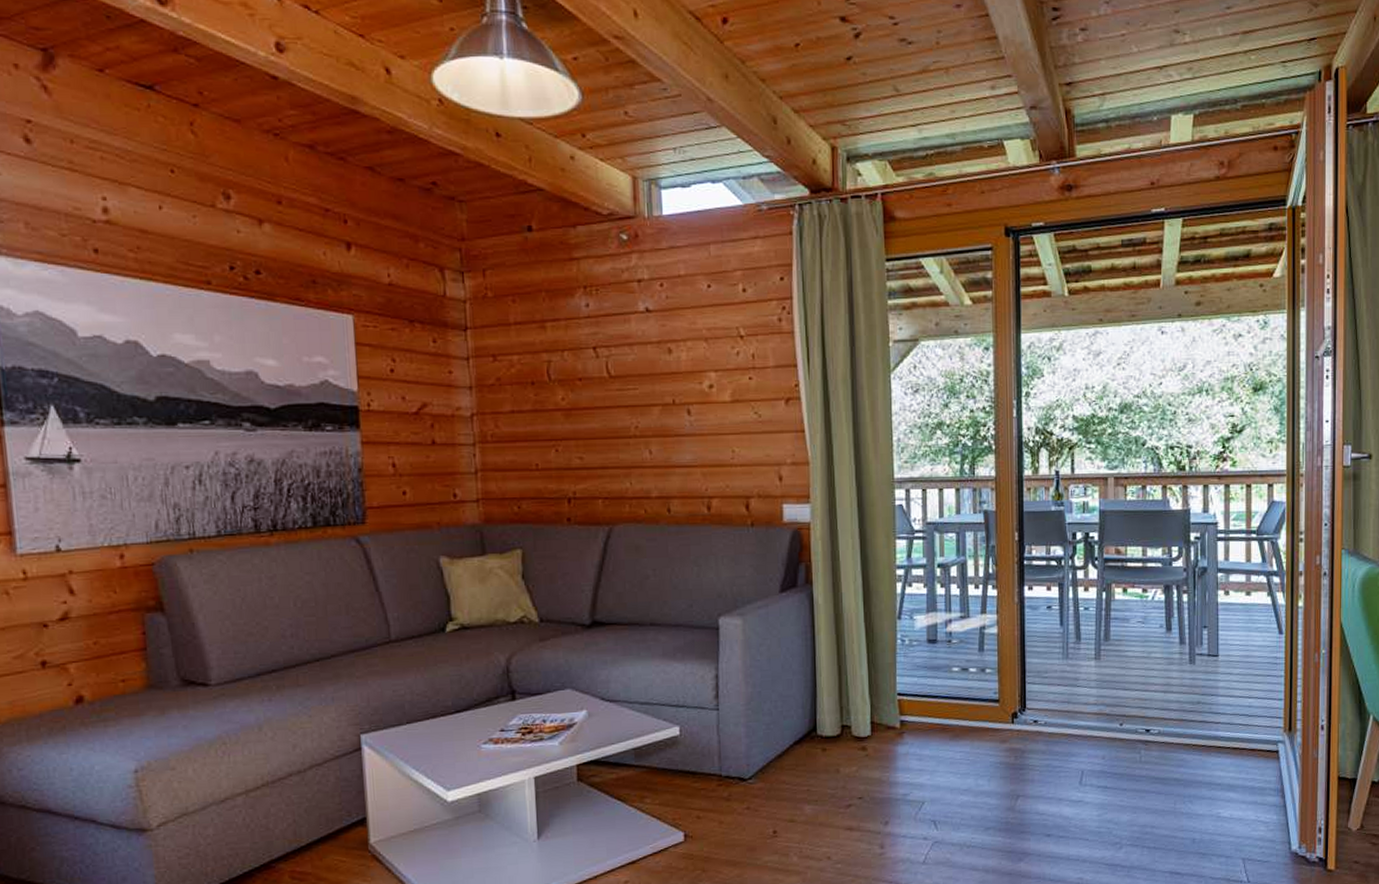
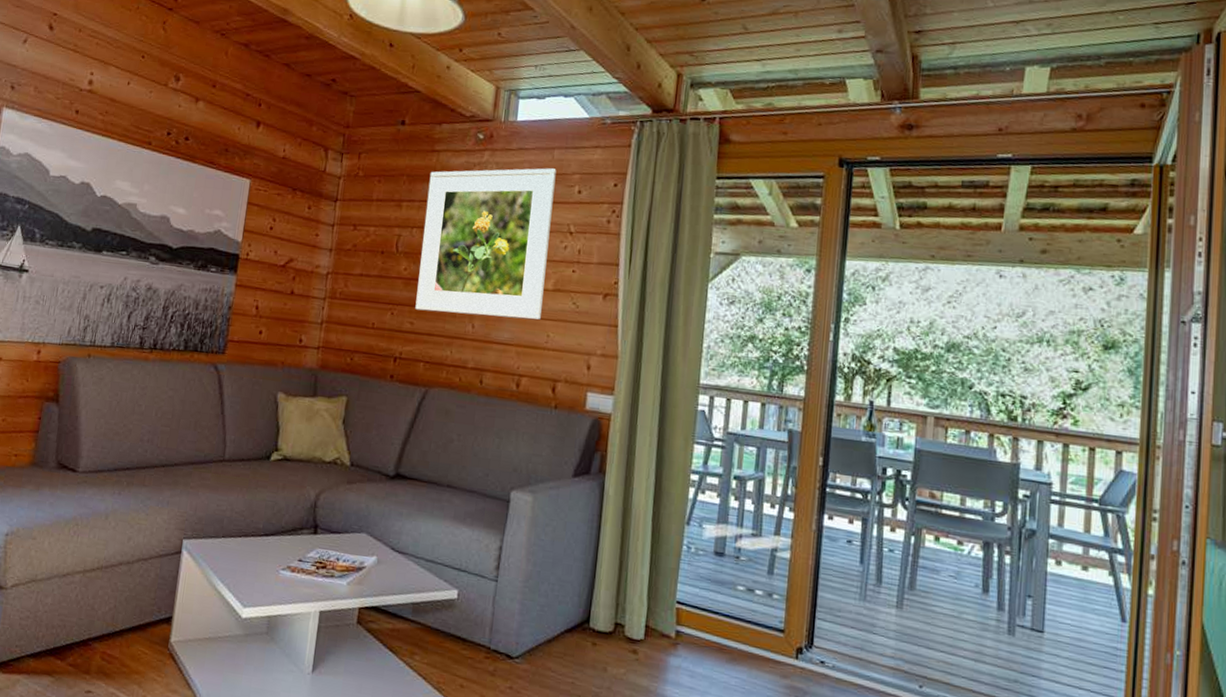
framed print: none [572,267,722,443] -> present [415,168,557,320]

